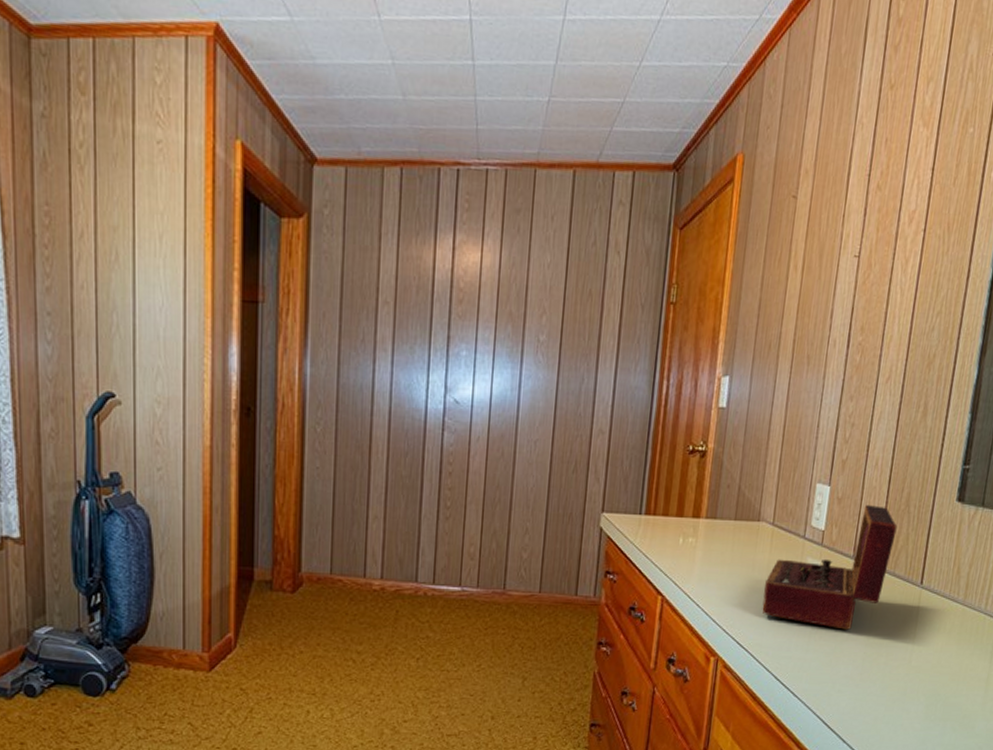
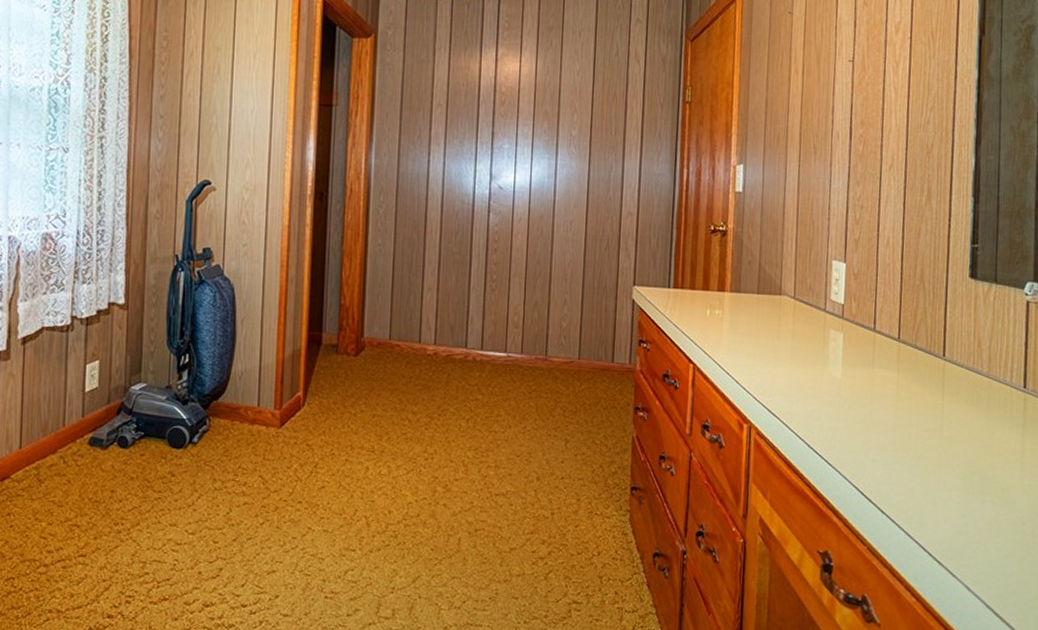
wooden box: present [762,505,897,630] -> none [790,281,914,400]

